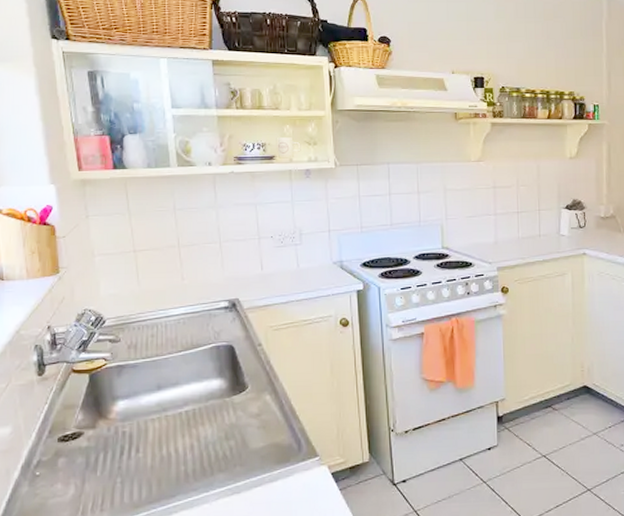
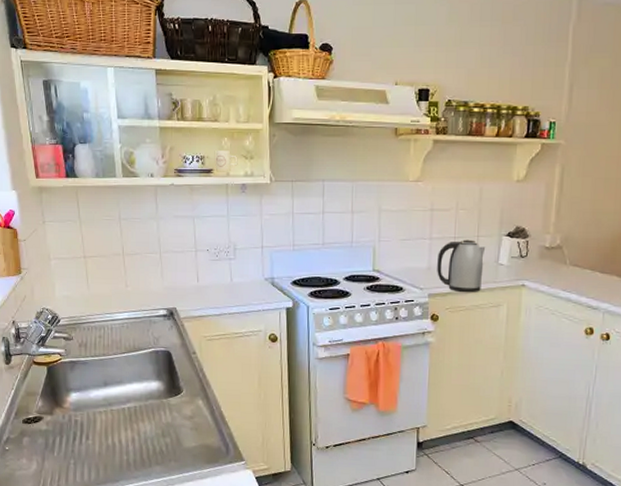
kettle: none [503,213,547,265] -> present [437,239,486,293]

